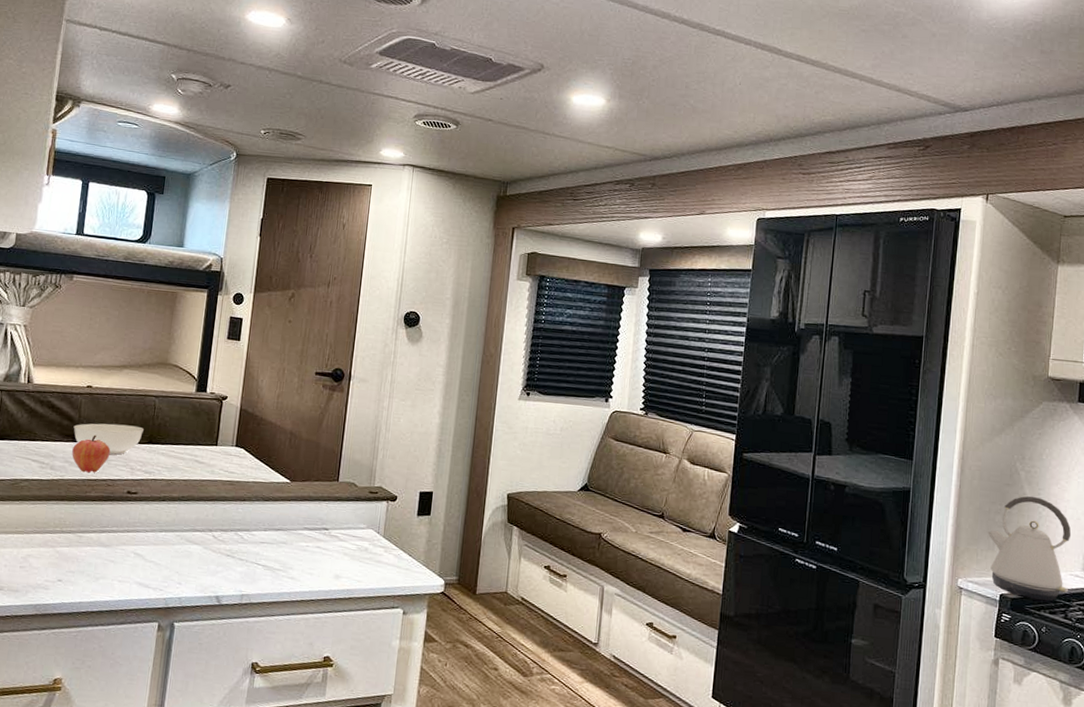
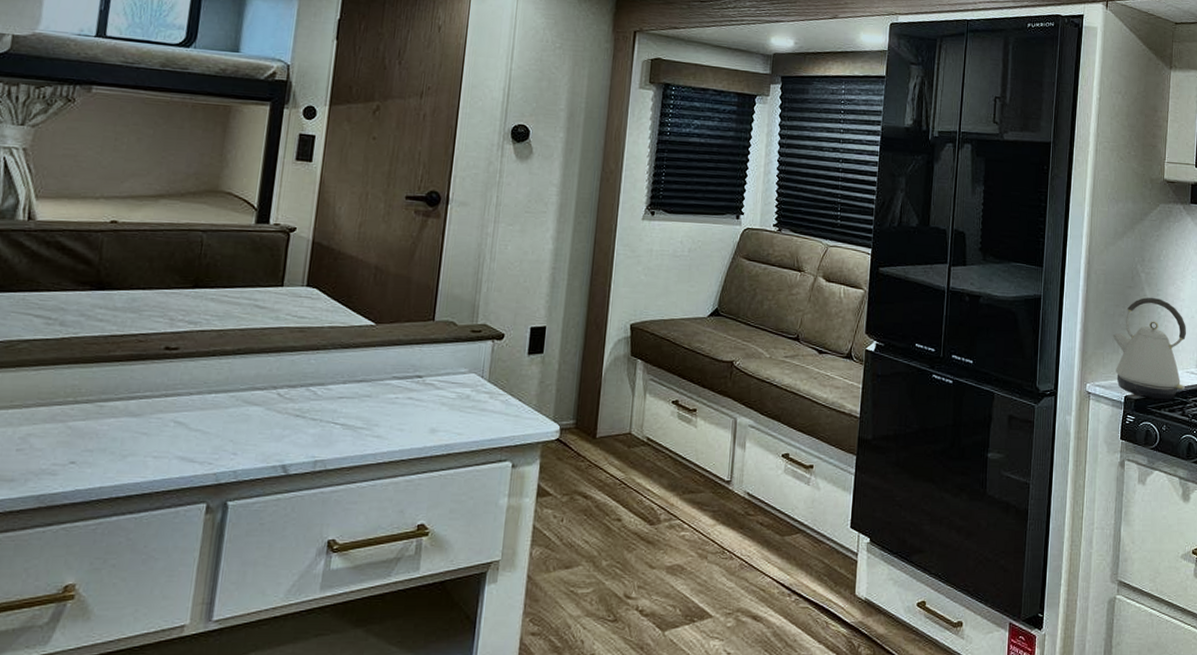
fruit: present [72,435,111,473] -> none [89,280,143,328]
bowl: present [73,423,145,455] -> none [91,266,189,304]

